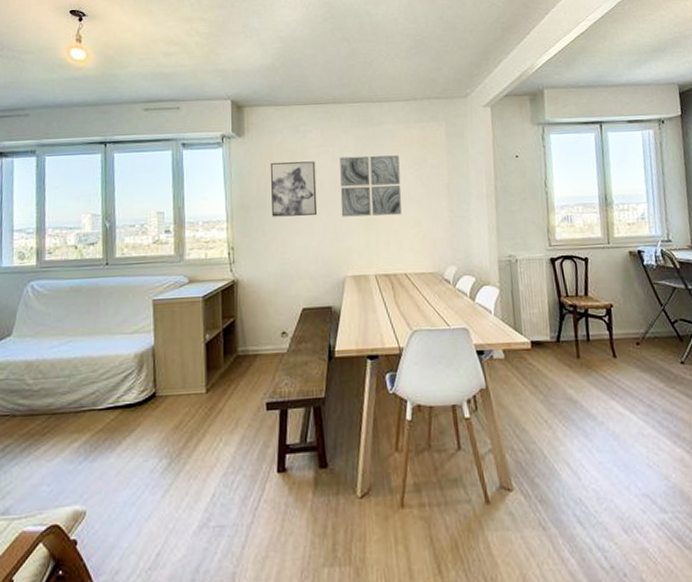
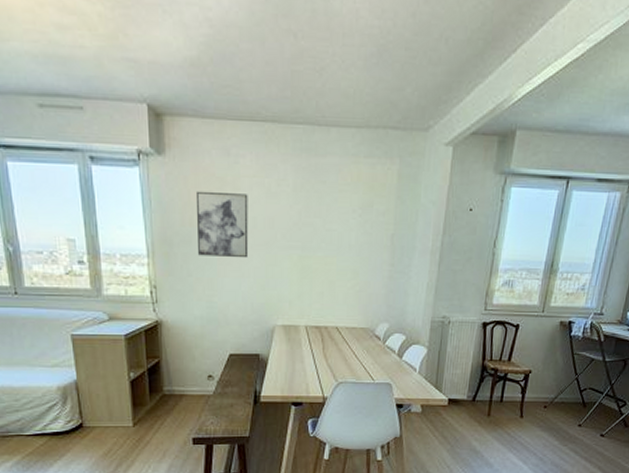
wall art: present [340,155,402,217] -> none [274,192,343,265]

